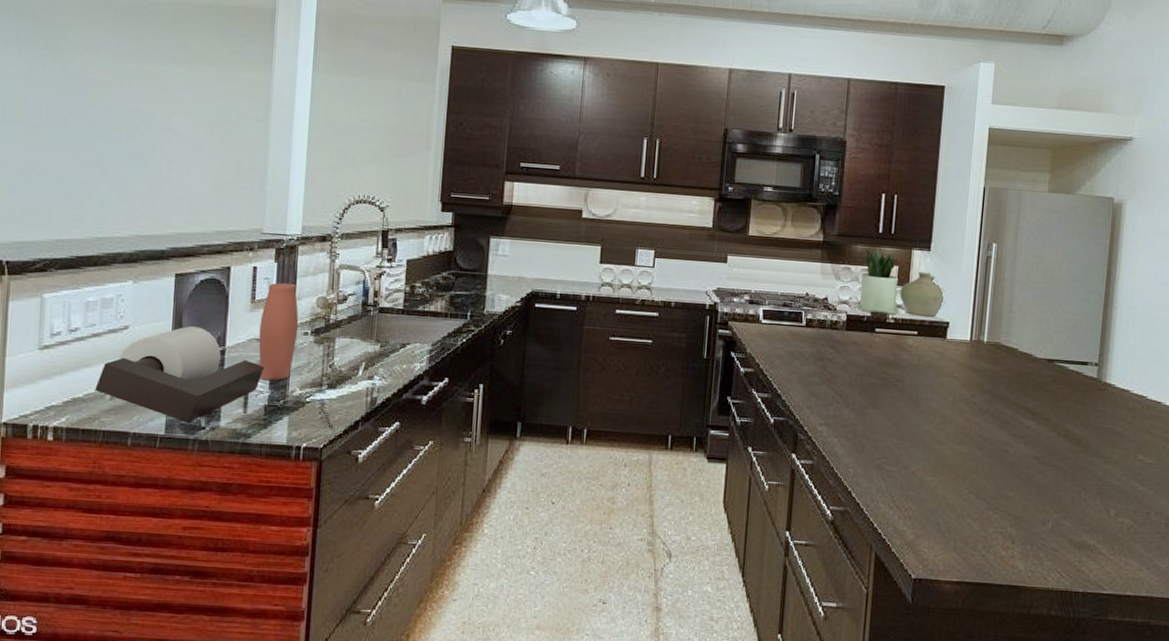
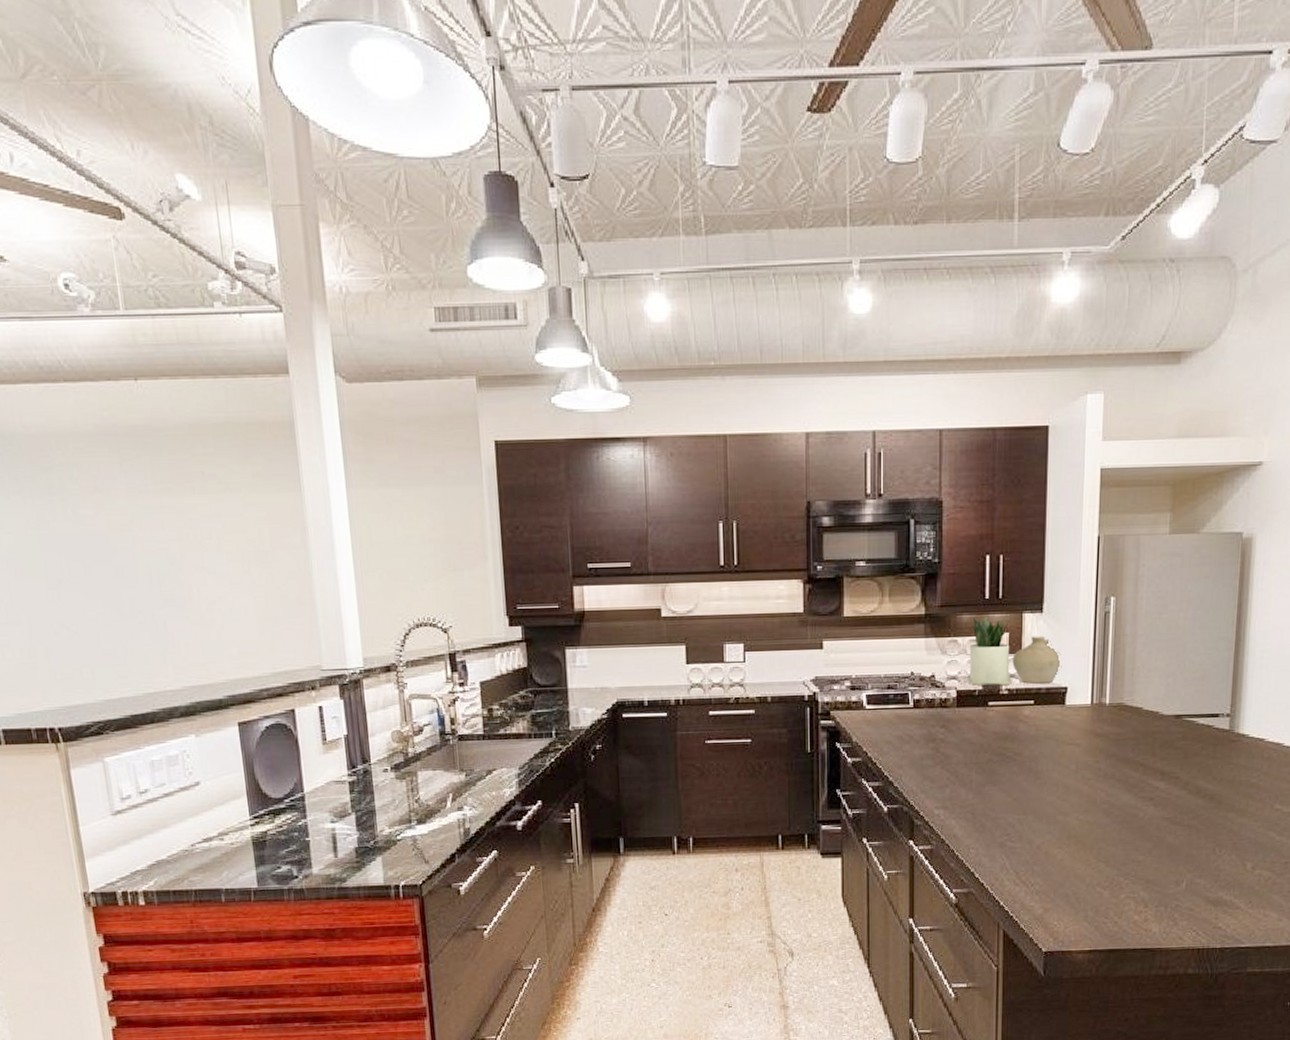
paper towel holder: present [95,326,265,424] -> none [177,775,349,874]
vase: present [258,282,299,381] -> none [335,719,377,823]

